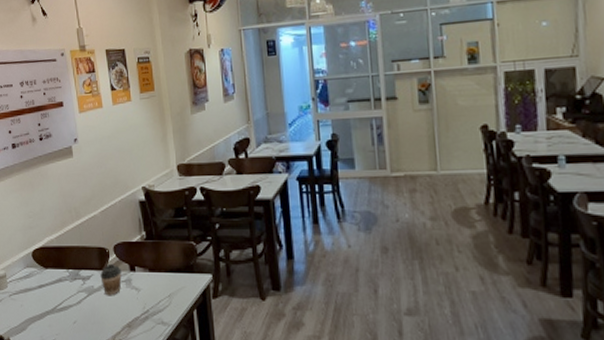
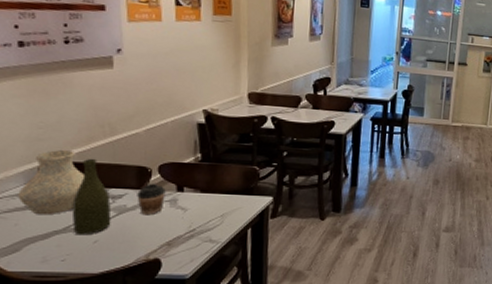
vase: none [21,235,62,297] -> present [18,149,84,215]
bottle: none [56,242,84,316] -> present [71,158,112,236]

